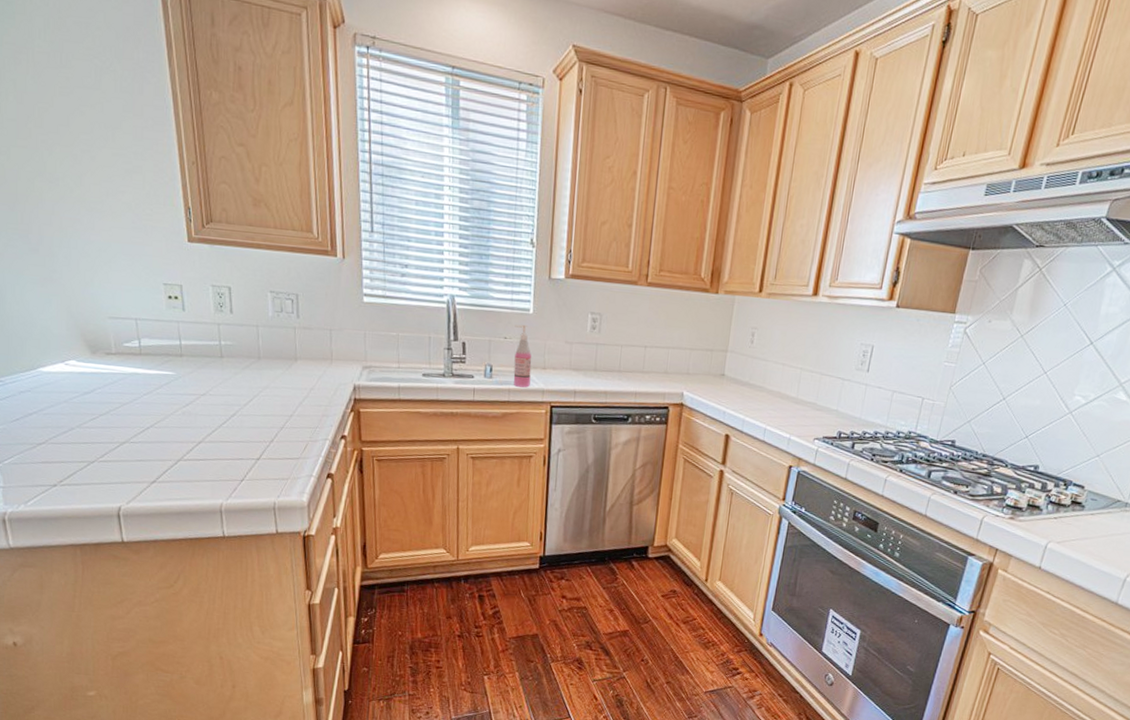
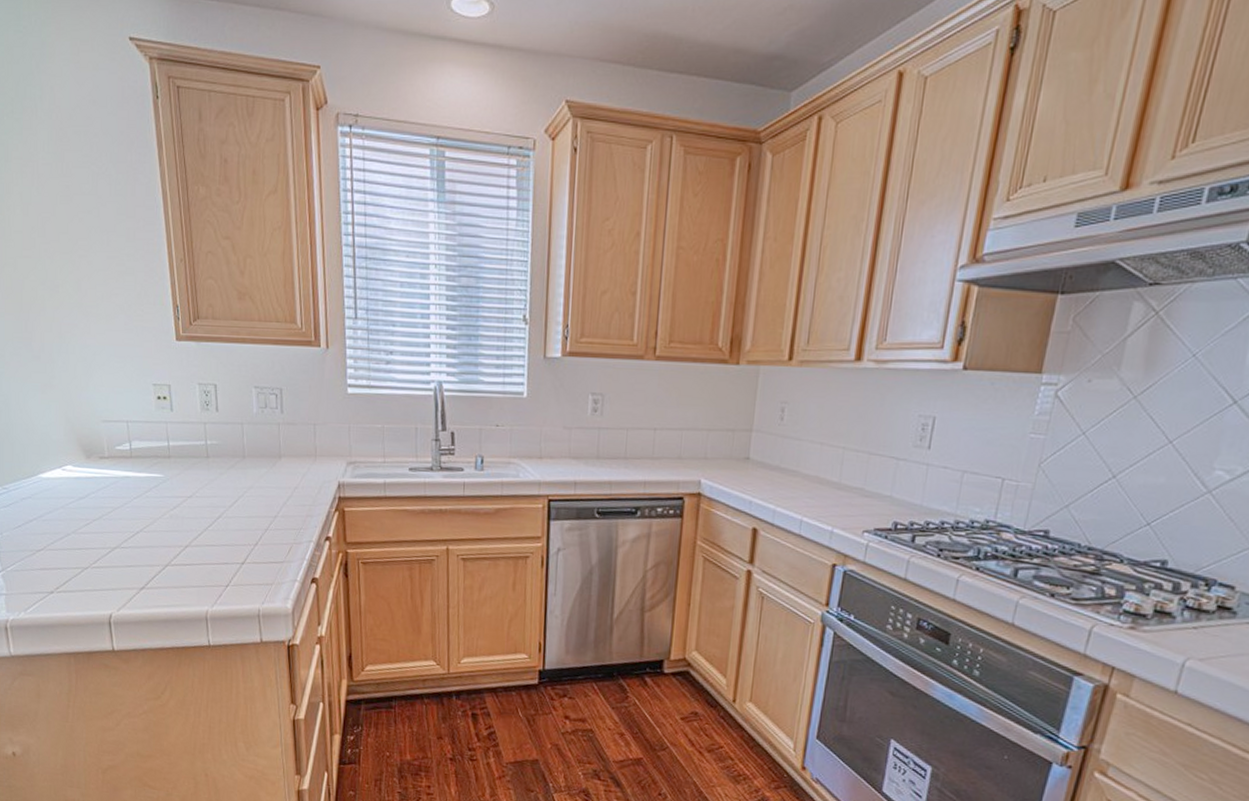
soap dispenser: present [513,324,532,388] -> none [506,409,527,481]

